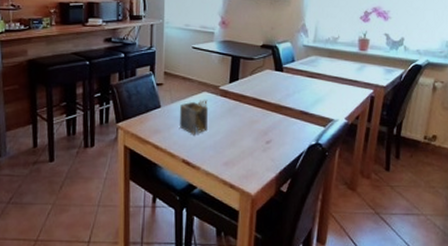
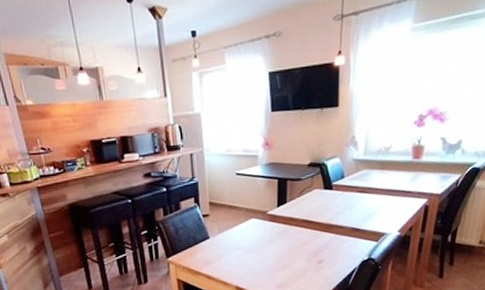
napkin holder: present [180,100,209,136] -> none [229,226,258,263]

